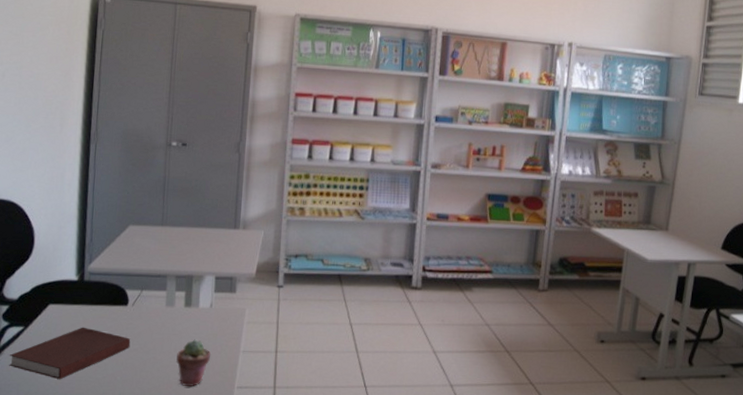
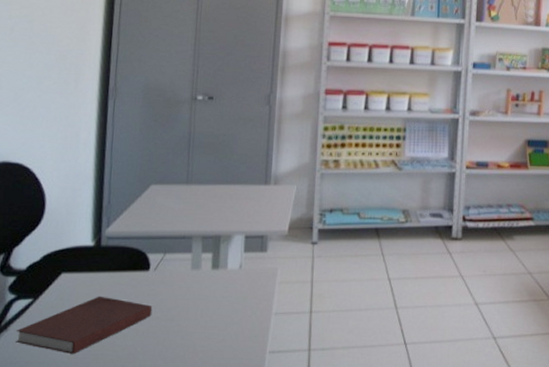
potted succulent: present [176,339,211,386] -> none [203,303,241,354]

